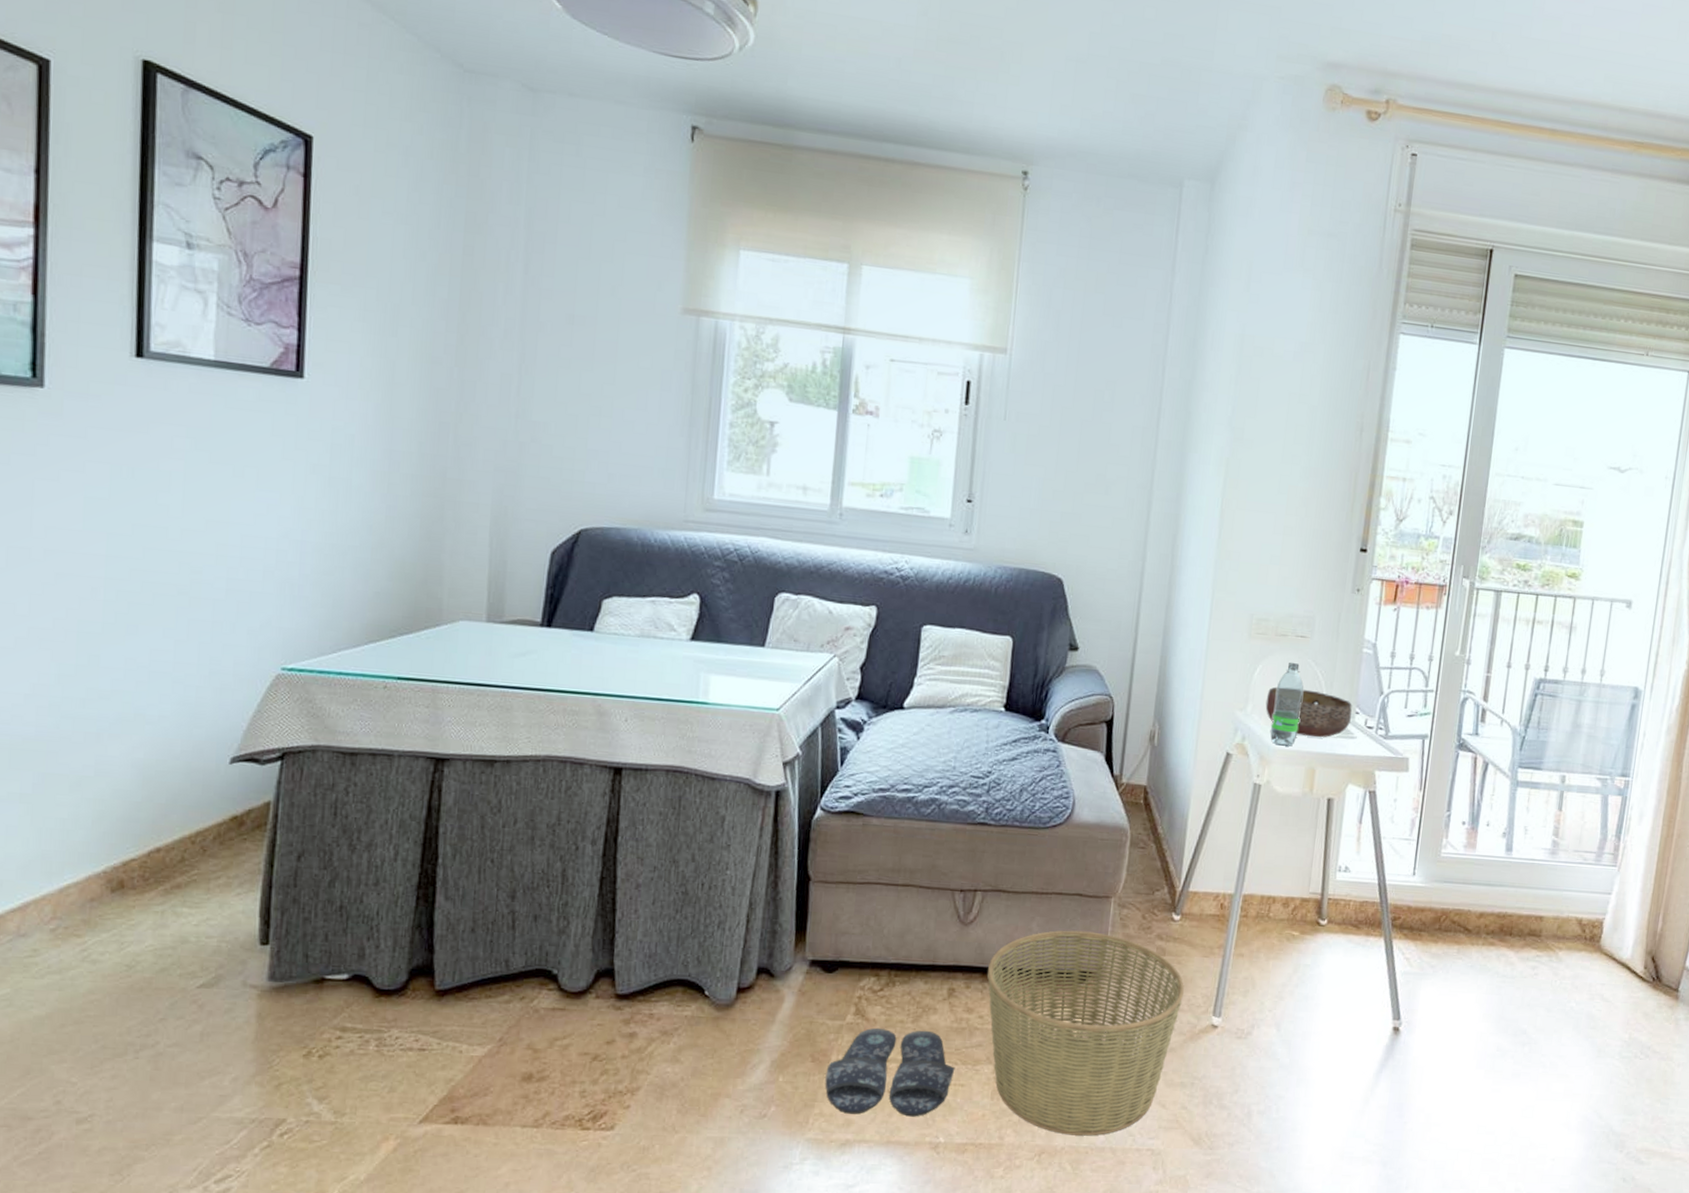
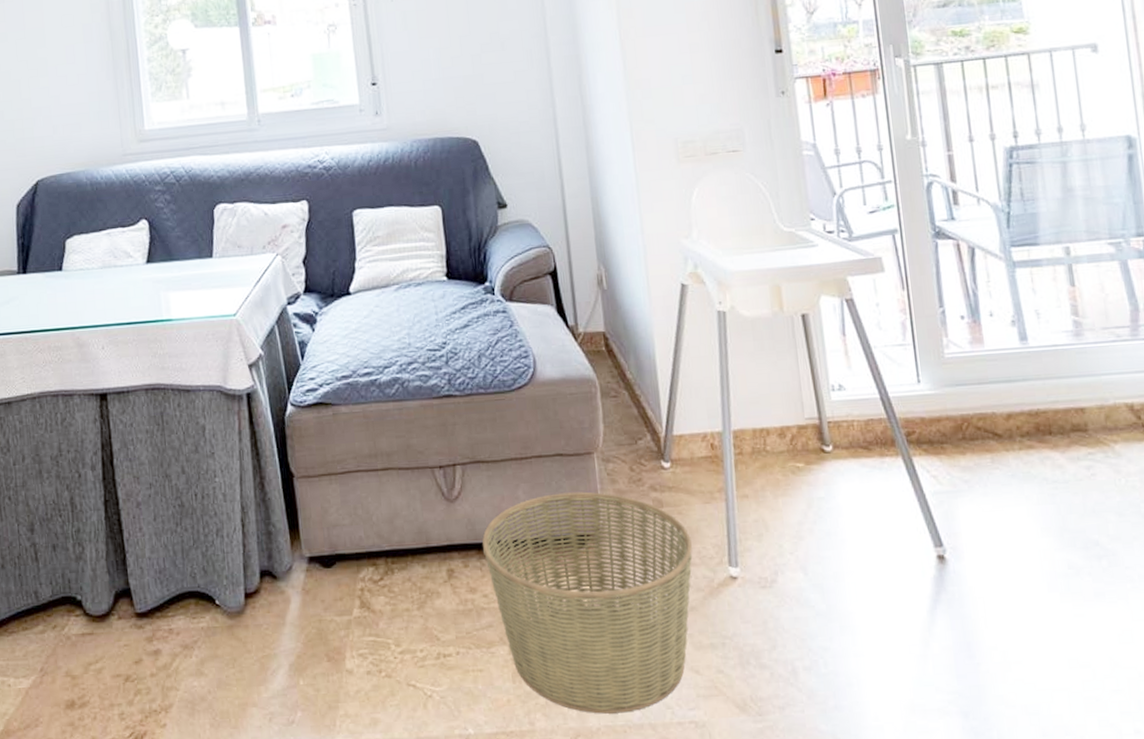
slippers: present [825,1027,955,1117] -> none [343,616,470,712]
bowl: present [1265,686,1352,737] -> none [710,204,807,253]
bottle: present [1270,662,1304,747] -> none [719,179,753,268]

